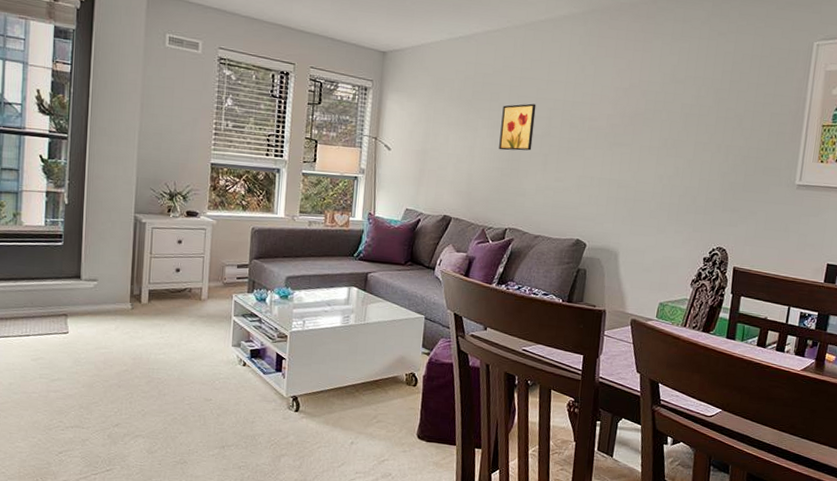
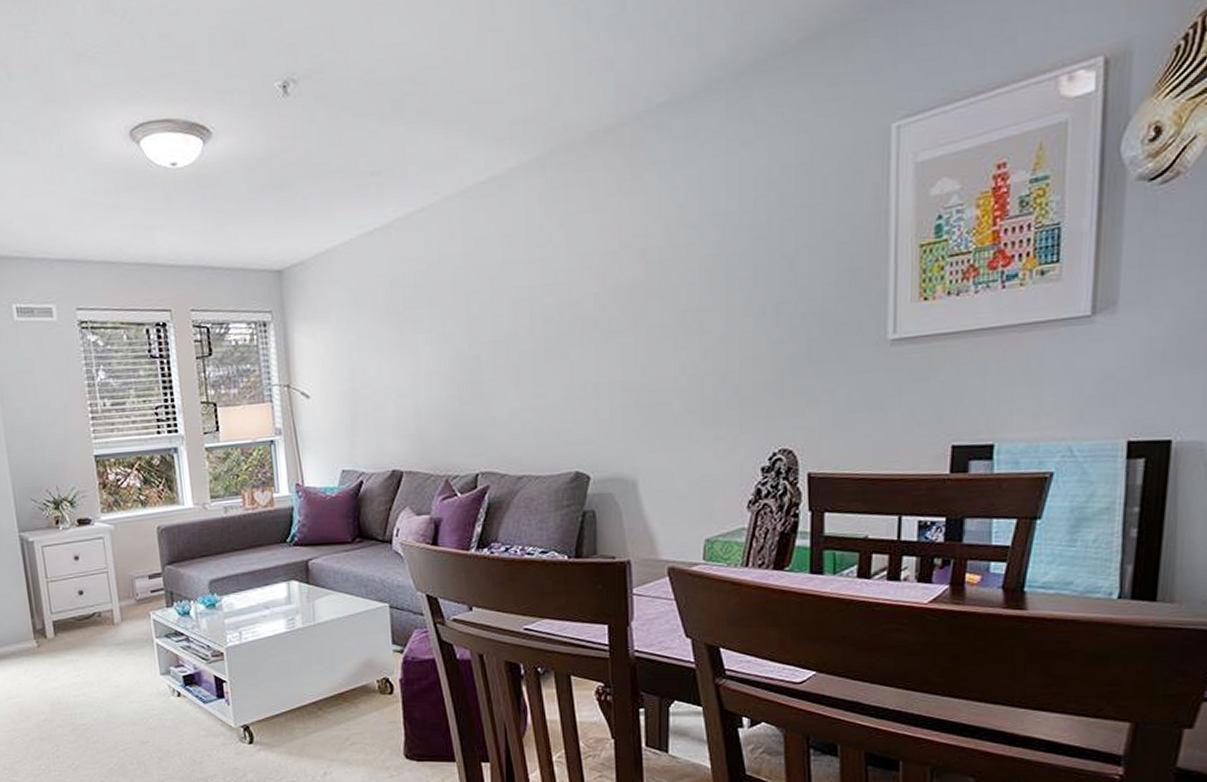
wall art: present [499,103,536,151] -> none [447,299,495,371]

